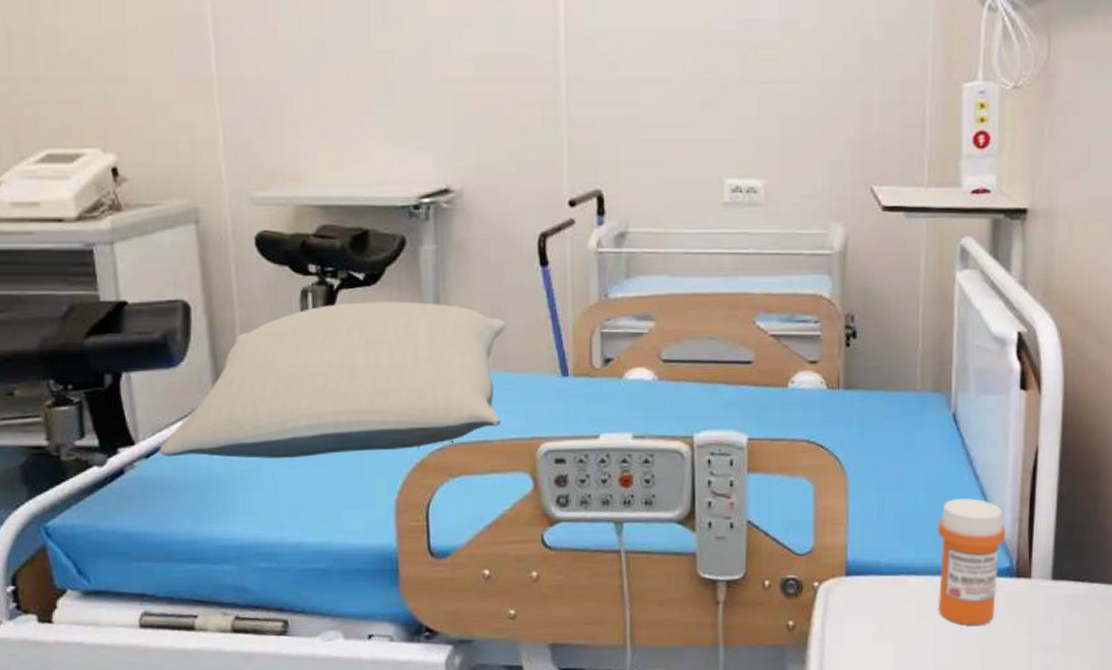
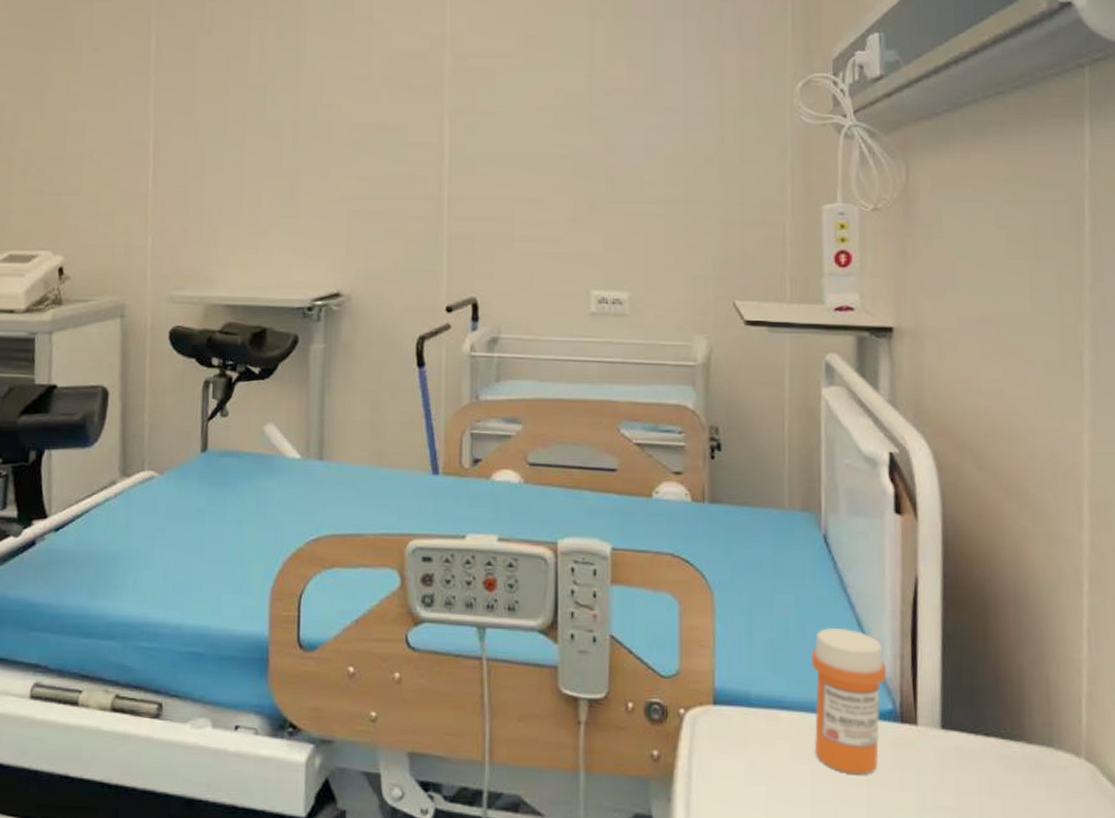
pillow: present [159,301,506,459] -> none [67,394,384,540]

